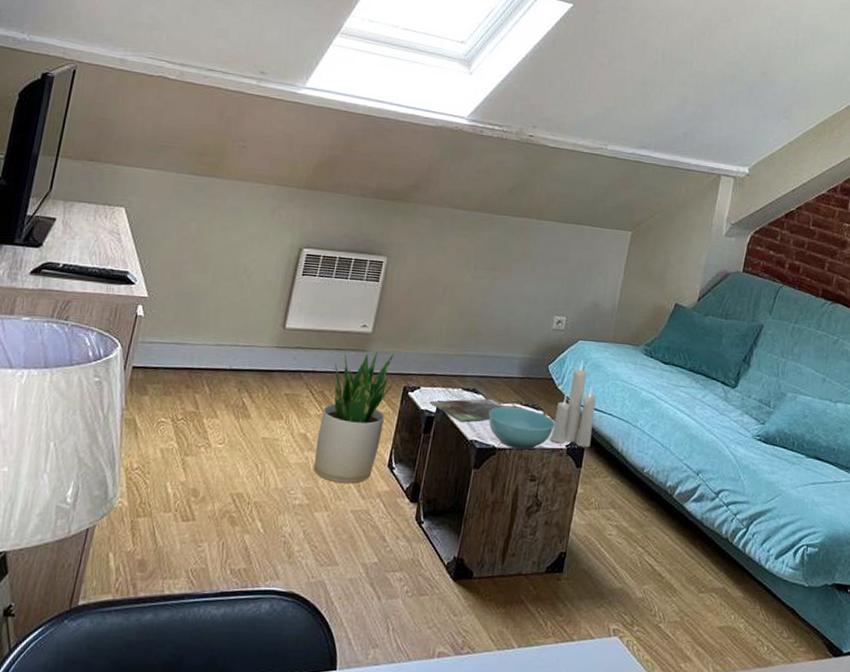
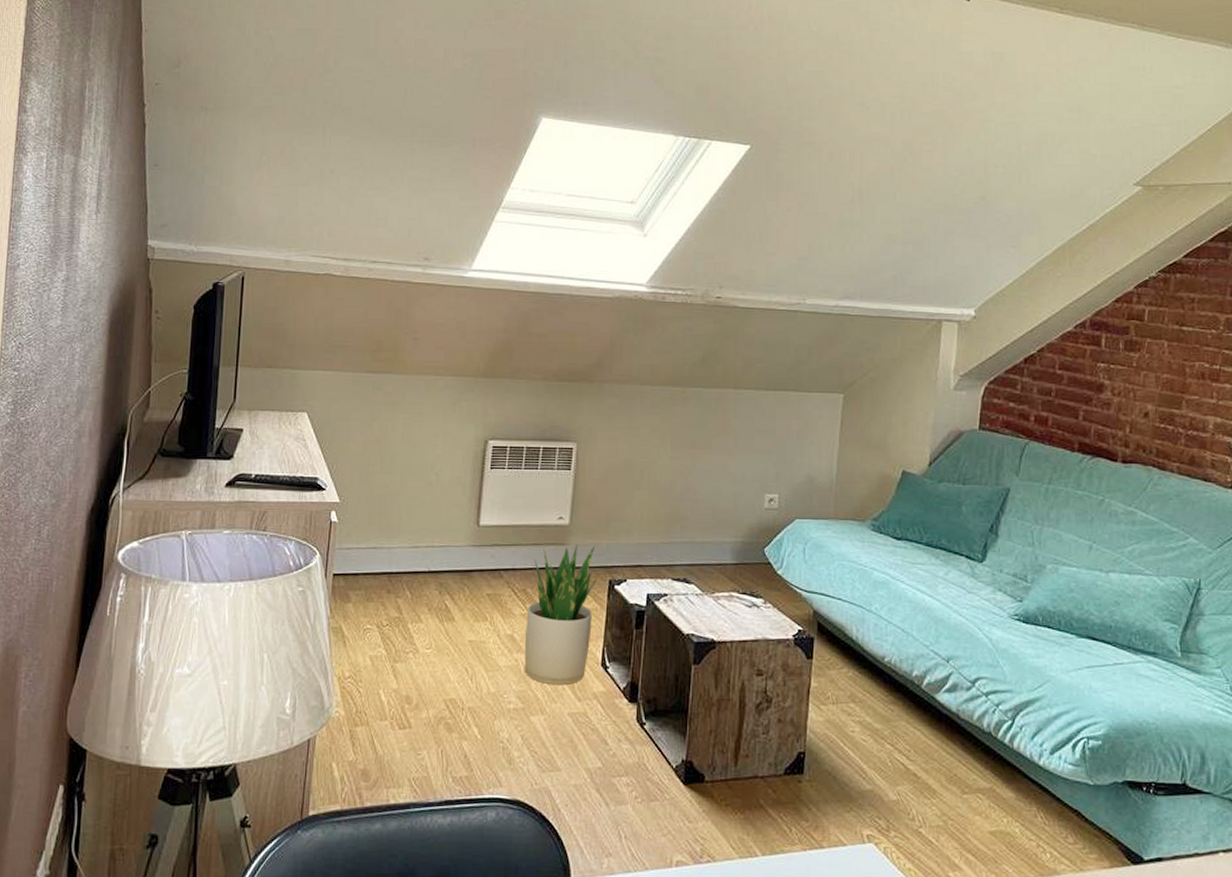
magazine: present [429,398,506,423] -> none [638,588,722,616]
bowl: present [488,407,556,450] -> none [703,596,779,642]
candle: present [549,360,597,448] -> none [773,541,822,637]

